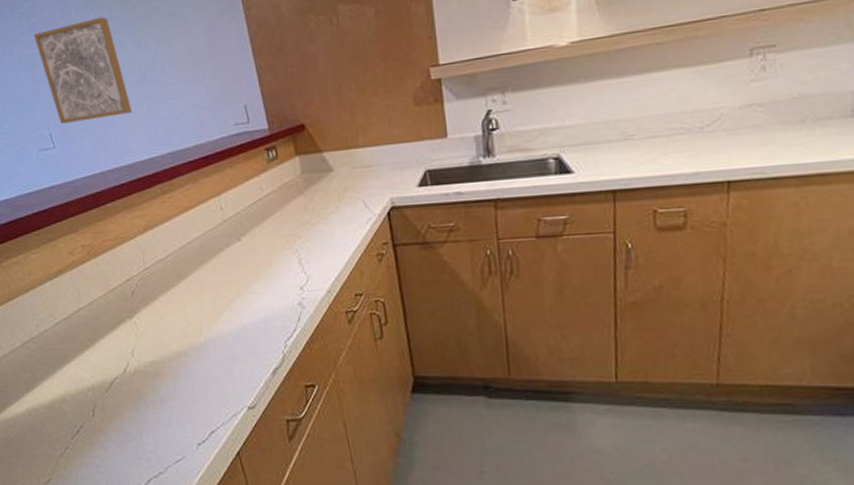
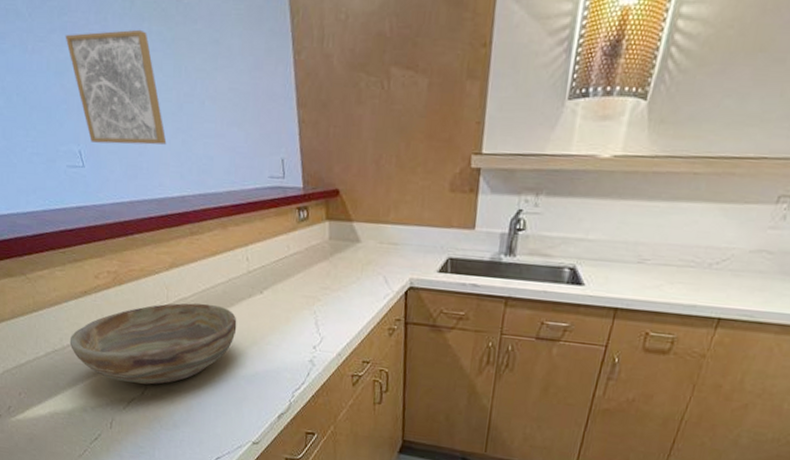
bowl: none [46,261,218,361] -> present [69,303,237,385]

